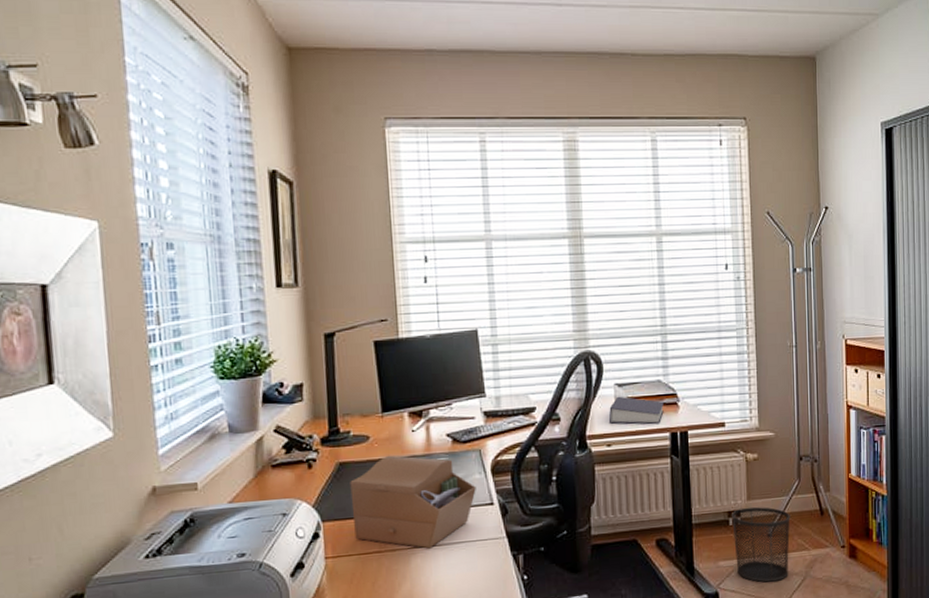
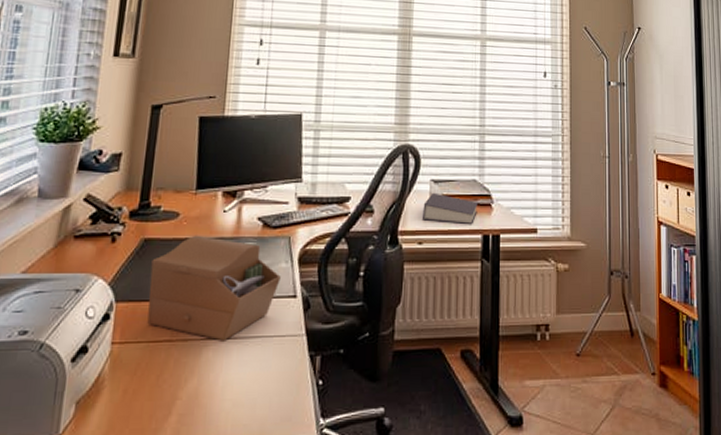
waste bin: present [732,507,791,583] -> none [540,321,600,409]

